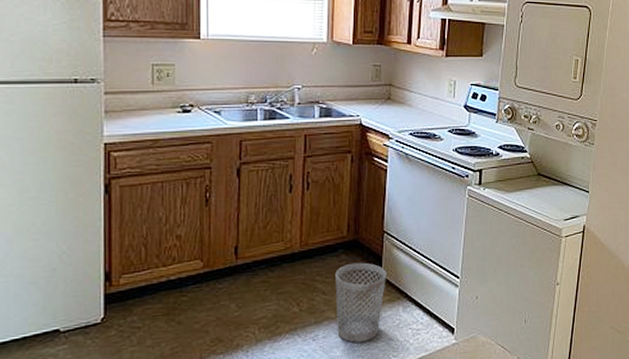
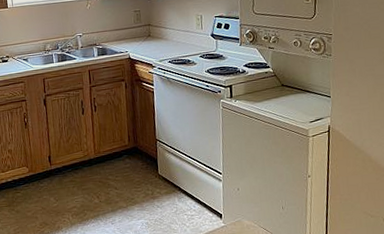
wastebasket: present [335,262,386,343] -> none [123,164,163,226]

